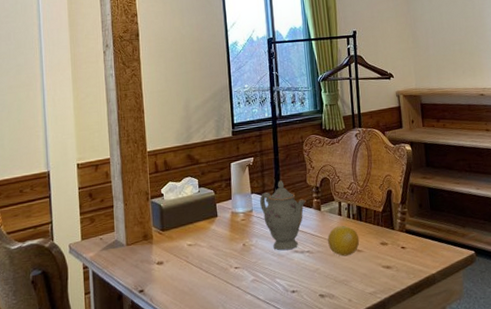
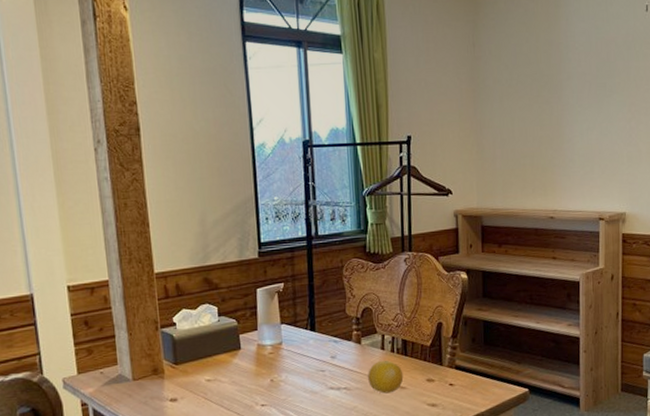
teapot: present [259,180,306,251] -> none [290,309,345,387]

